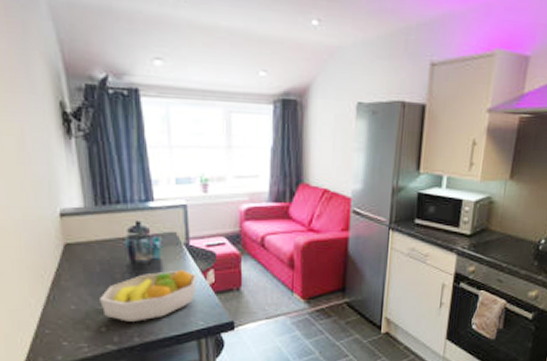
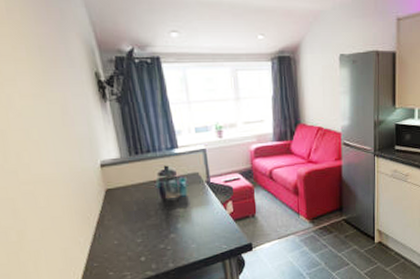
fruit bowl: present [100,270,197,322] -> none [138,203,219,251]

